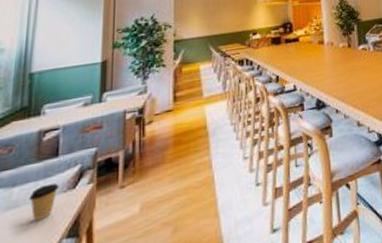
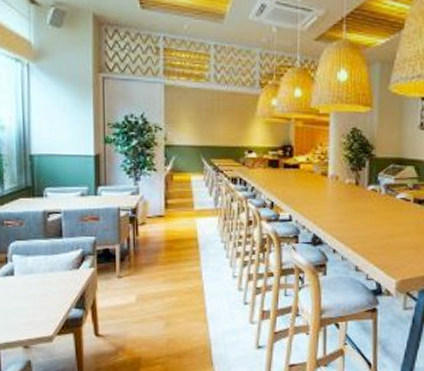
coffee cup: present [29,183,59,221] -> none [41,260,66,288]

